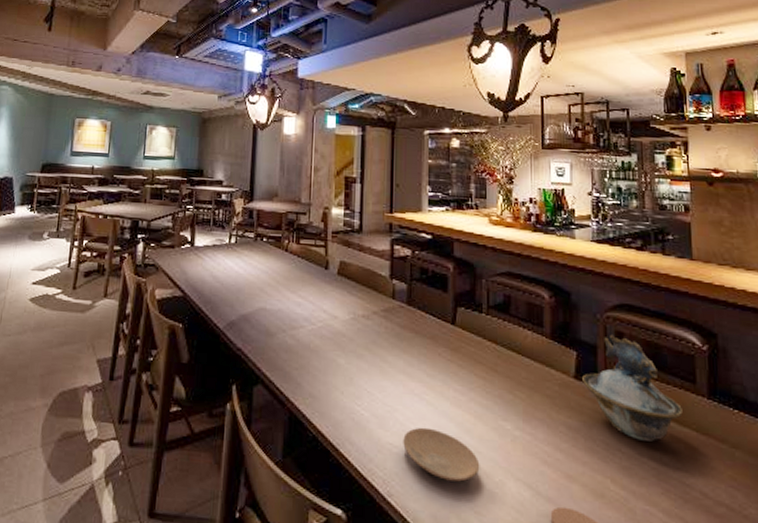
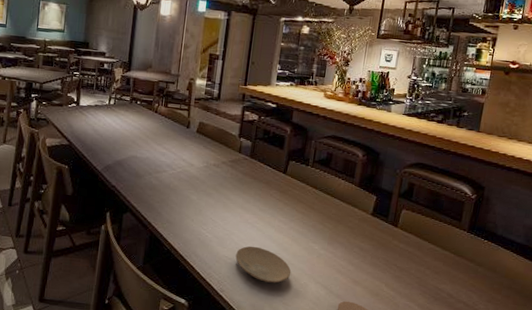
ceramic bowl: present [582,334,683,442] -> none [377,185,447,260]

